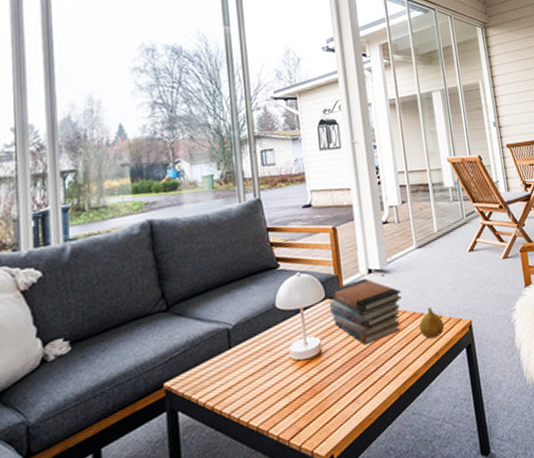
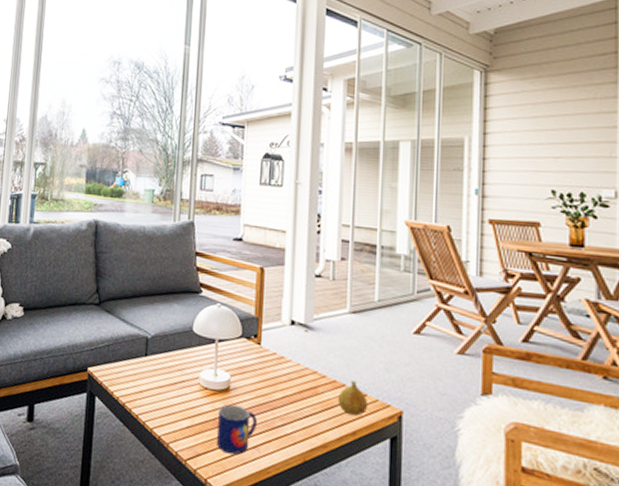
mug: none [313,365,353,417] -> present [216,404,257,455]
book stack: present [329,278,402,345] -> none [244,328,323,397]

